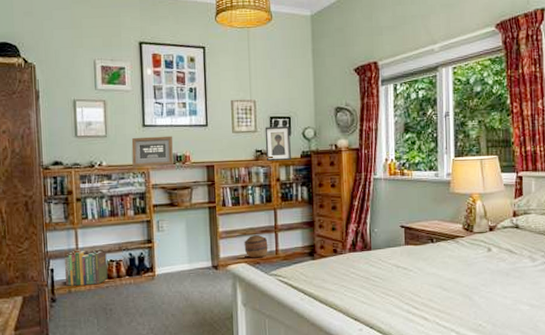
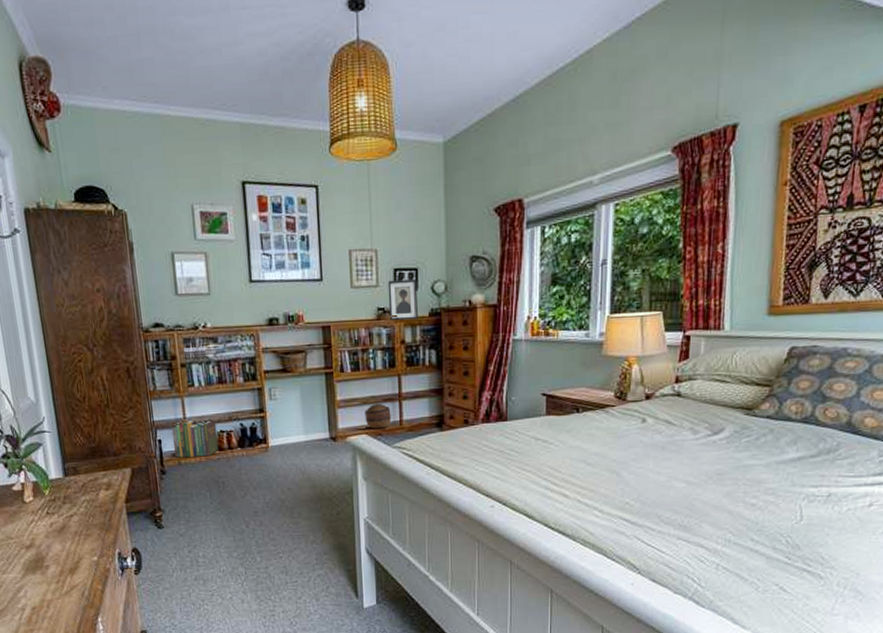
picture frame: present [131,135,174,167] -> none [237,292,285,329]

